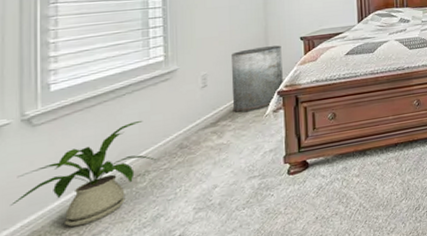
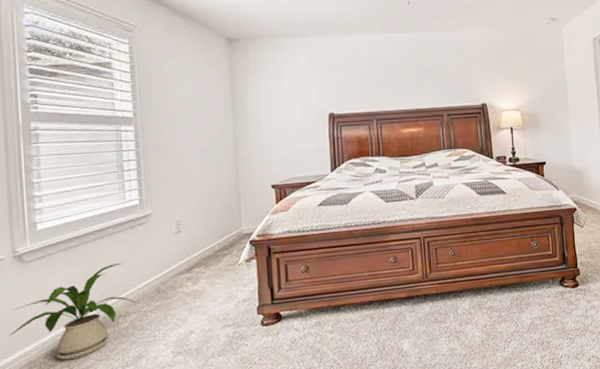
trash can: present [230,45,283,113] -> none [202,193,255,260]

